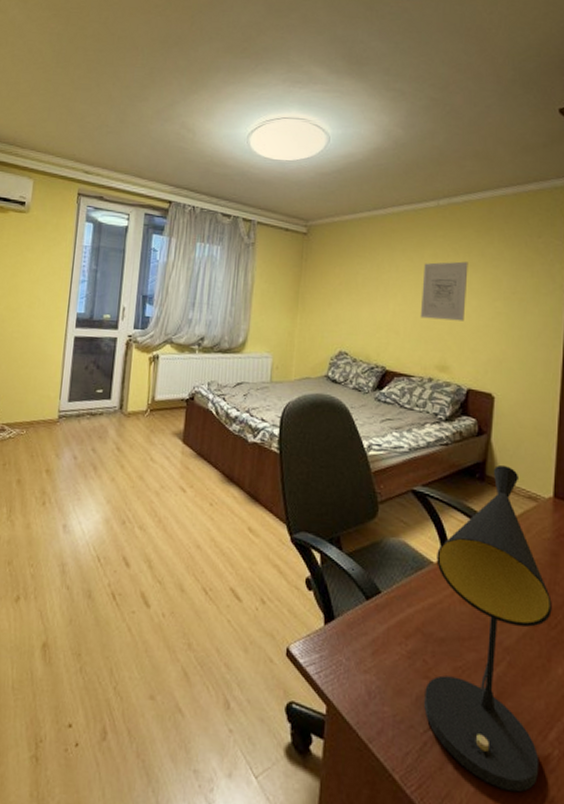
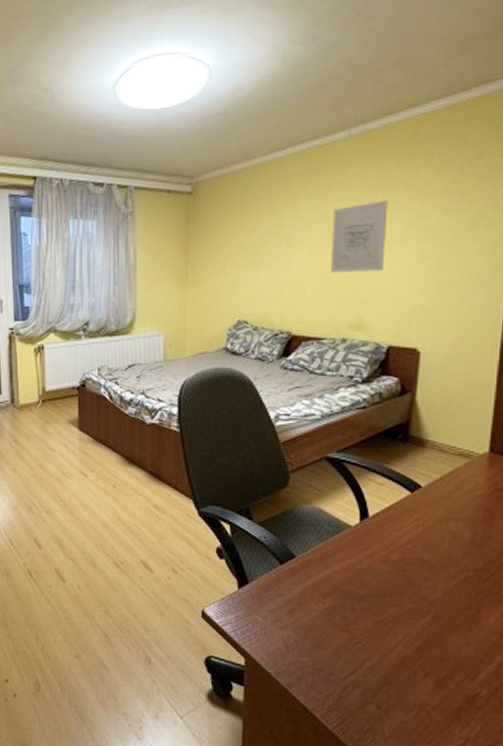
table lamp: present [424,465,552,793] -> none [344,425,484,727]

